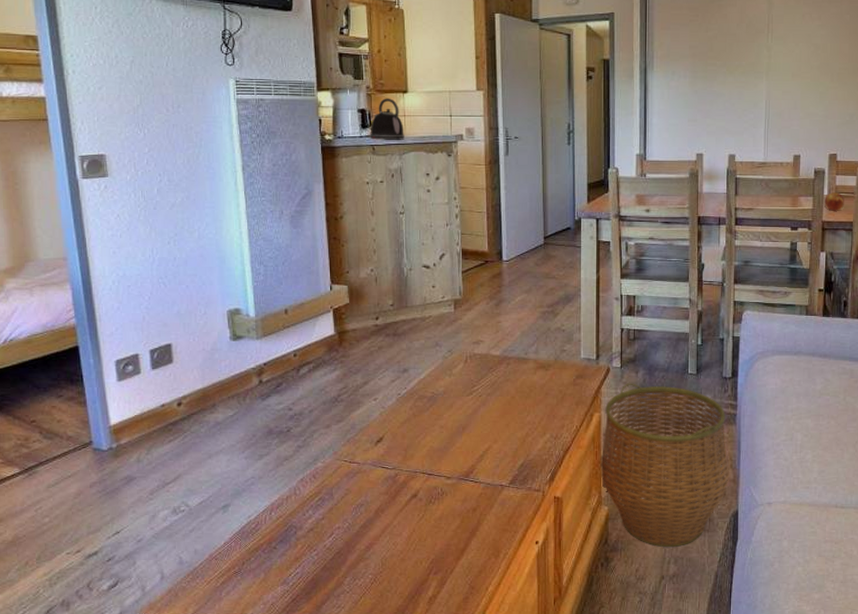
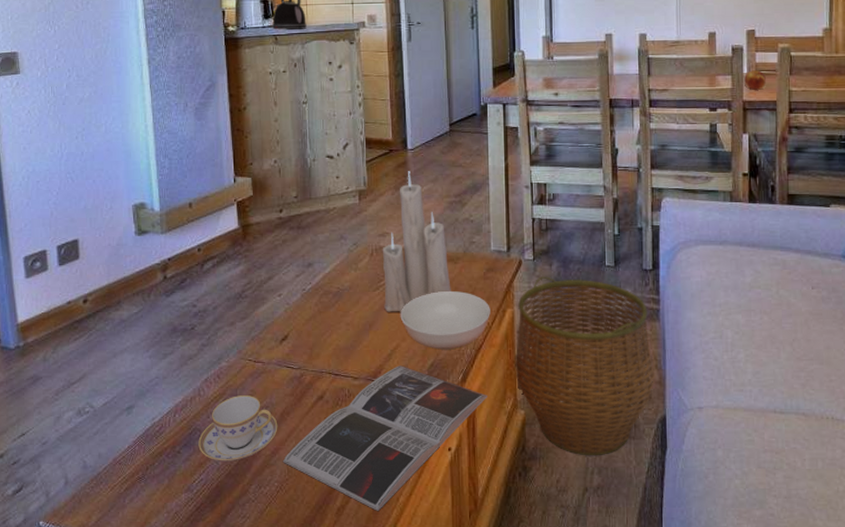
teacup: none [294,494,373,556] -> present [198,395,278,461]
magazine: none [376,466,574,601] -> present [282,365,487,512]
candle: none [476,282,542,416] -> present [382,171,451,312]
bowl: none [492,397,579,451] -> present [400,291,491,350]

